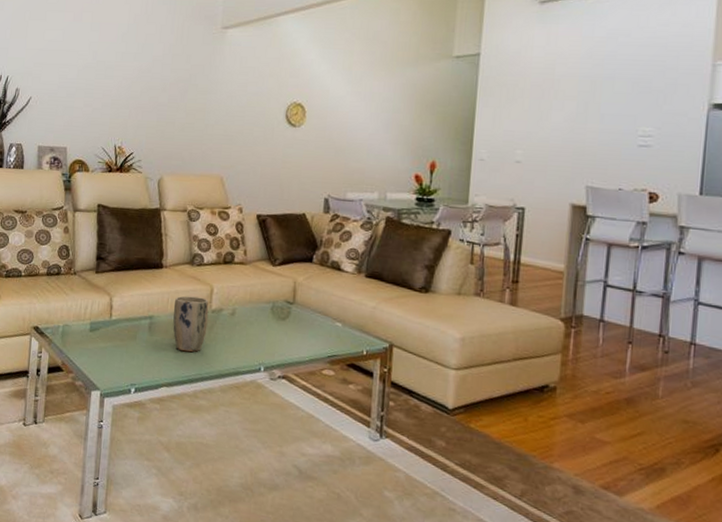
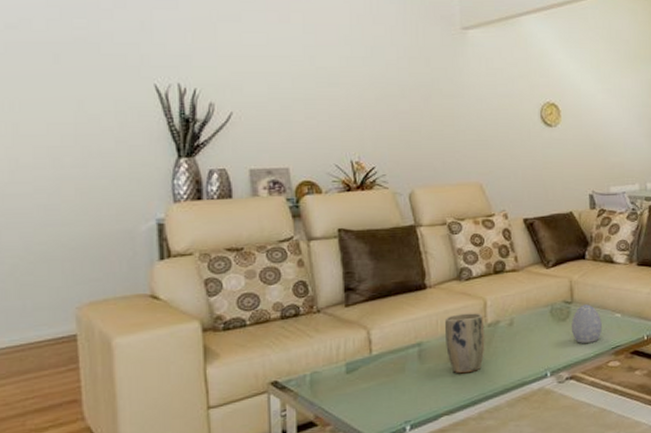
decorative egg: none [289,307,321,347] -> present [571,304,602,343]

